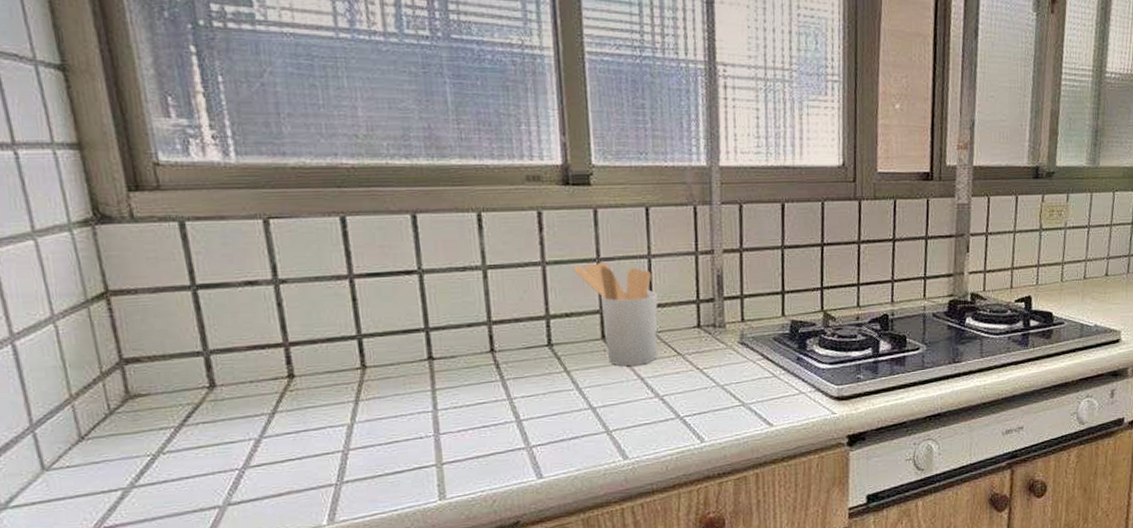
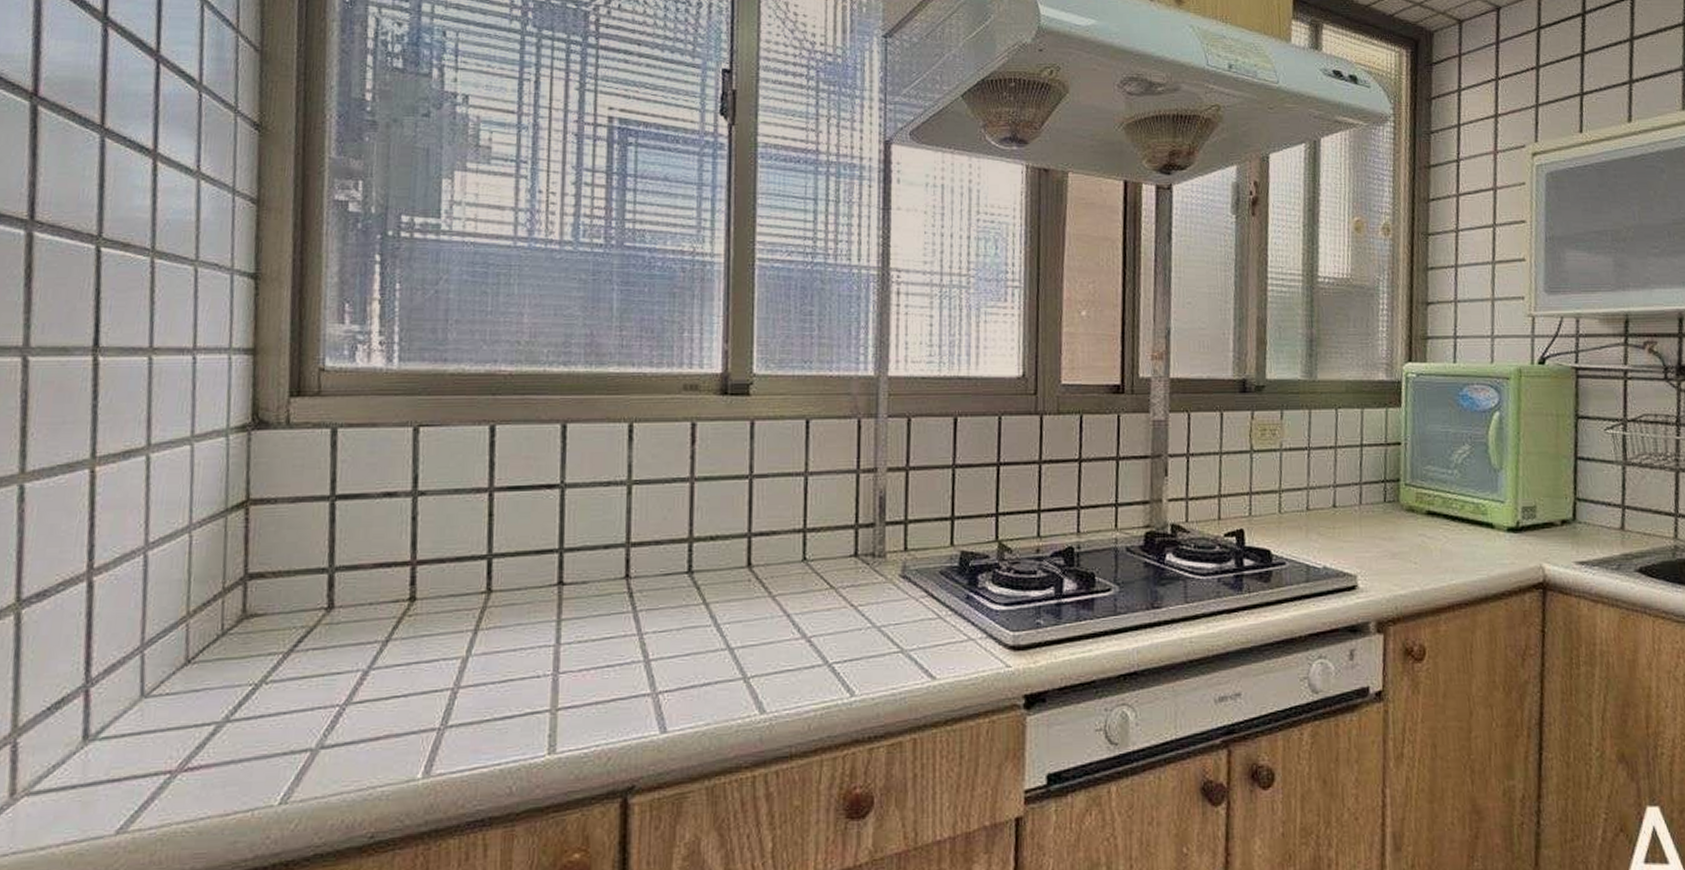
utensil holder: present [573,262,658,366] -> none [724,479,812,599]

